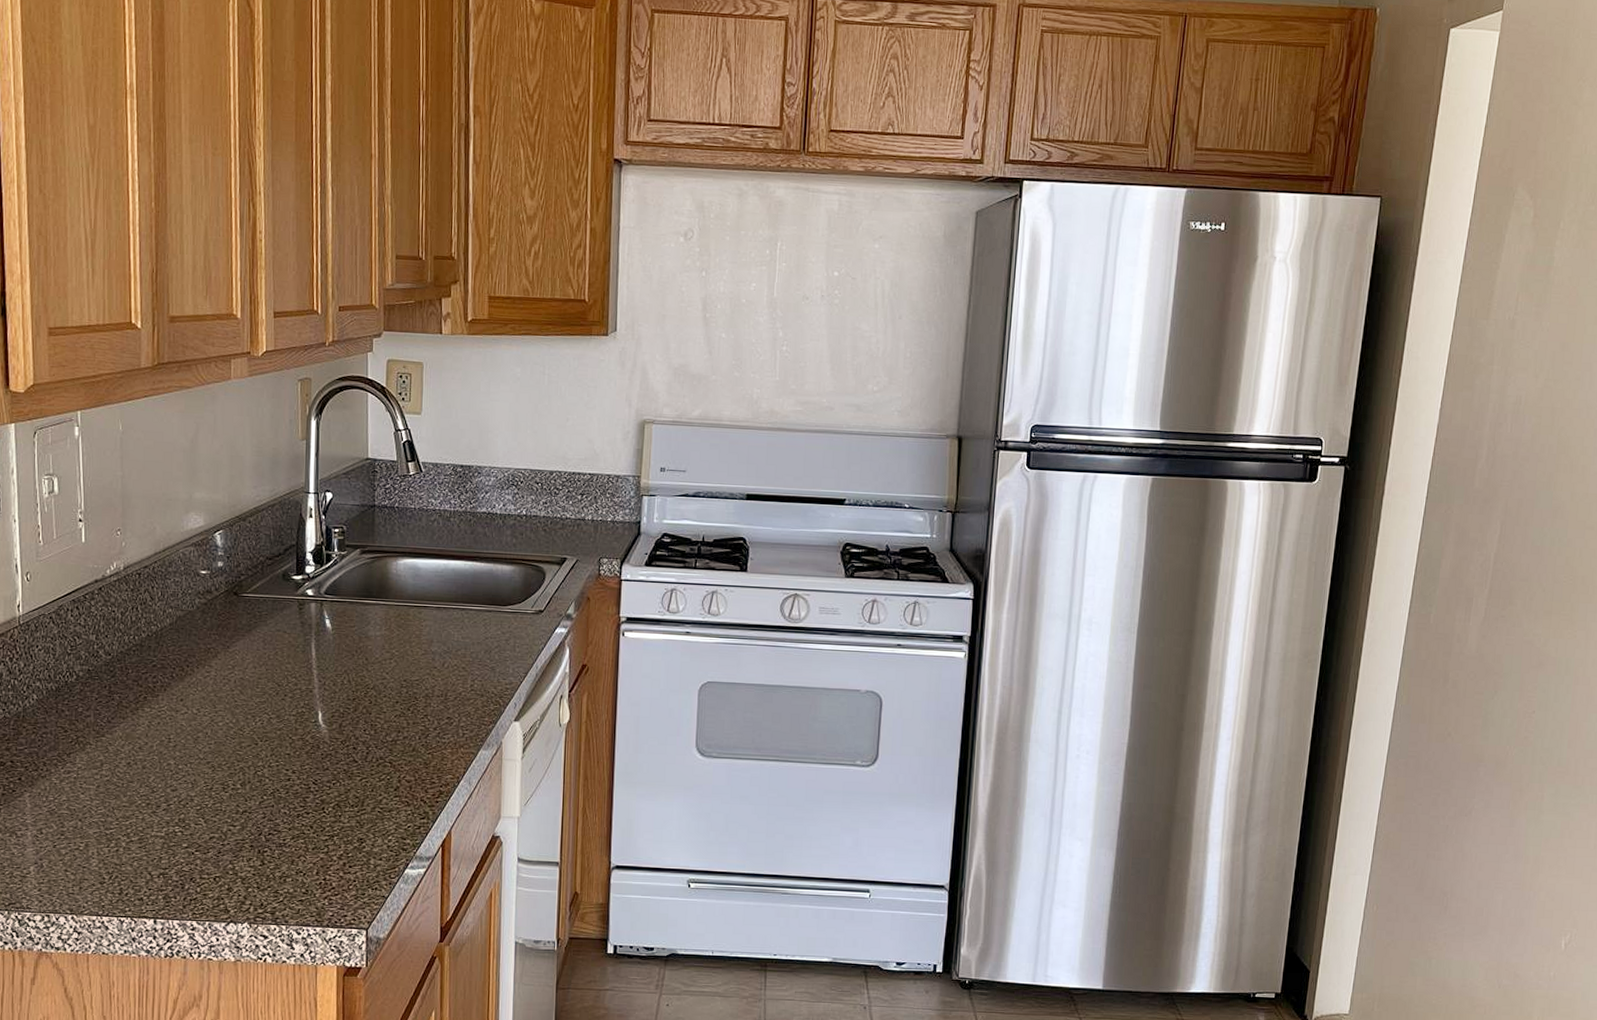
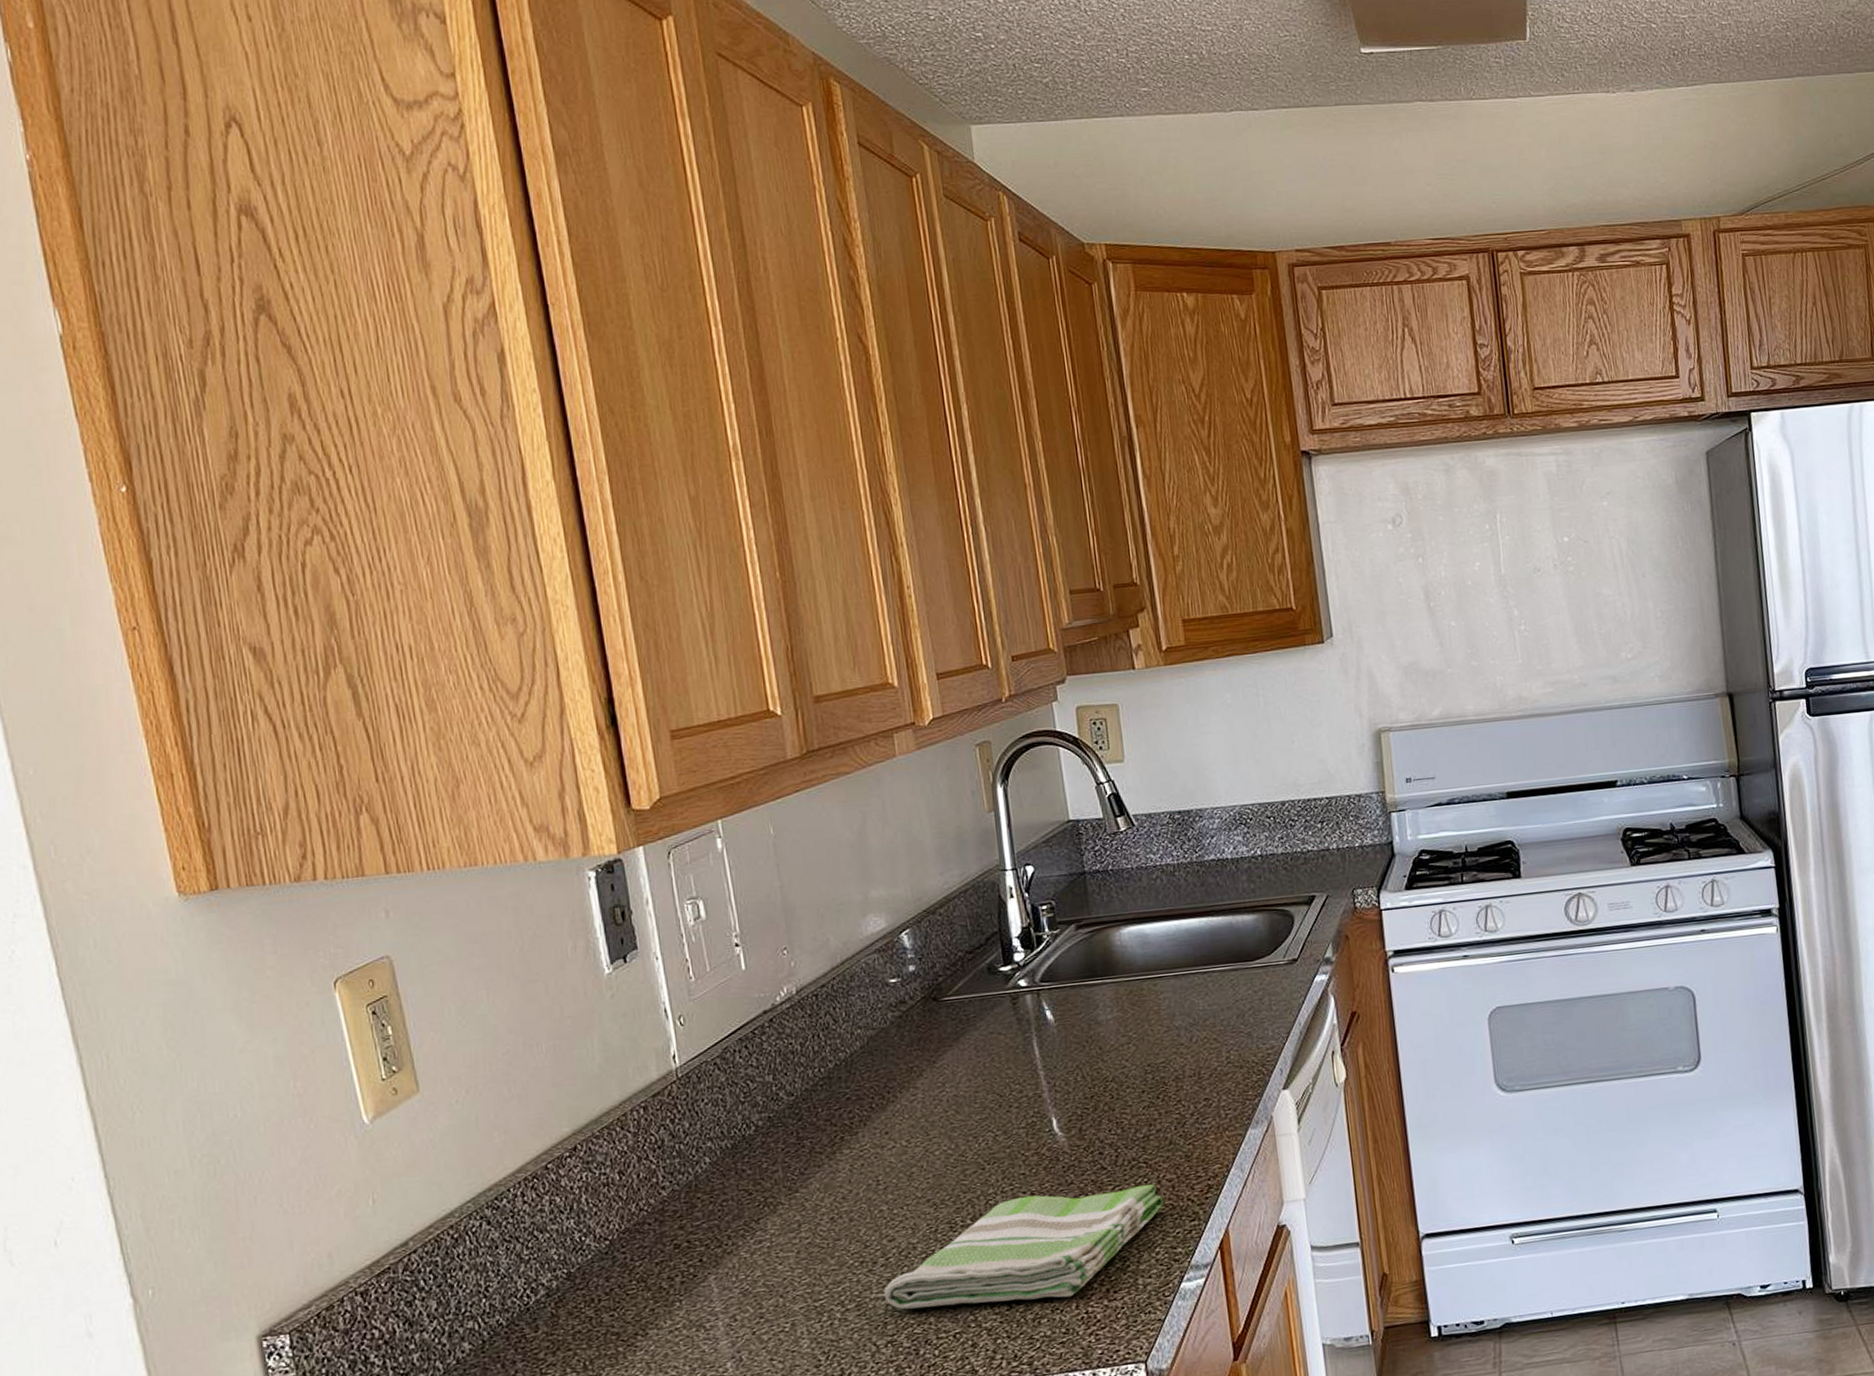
dish towel: none [163,773,400,864] -> present [884,1184,1163,1309]

